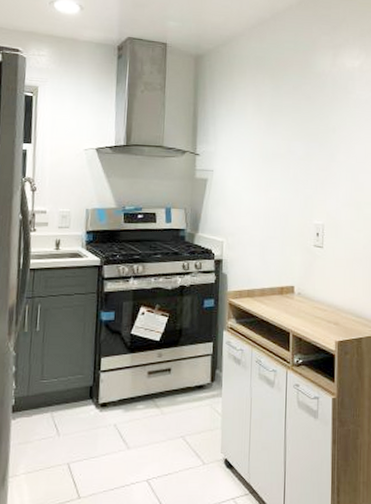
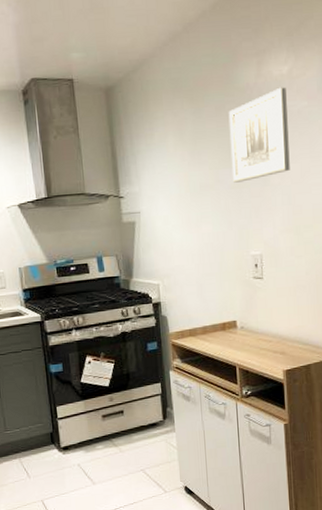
wall art: none [302,77,356,155] -> present [228,87,290,183]

